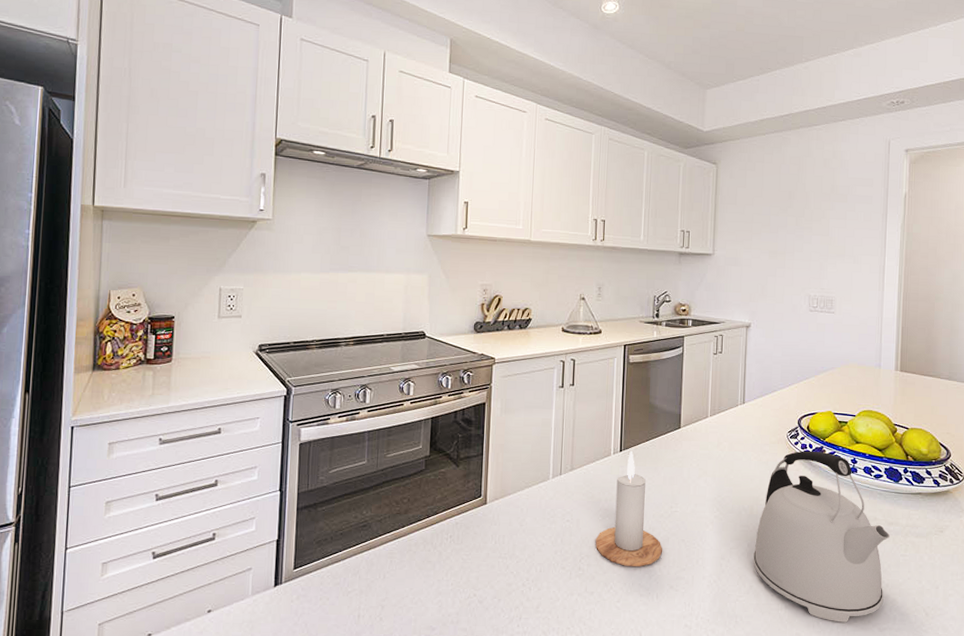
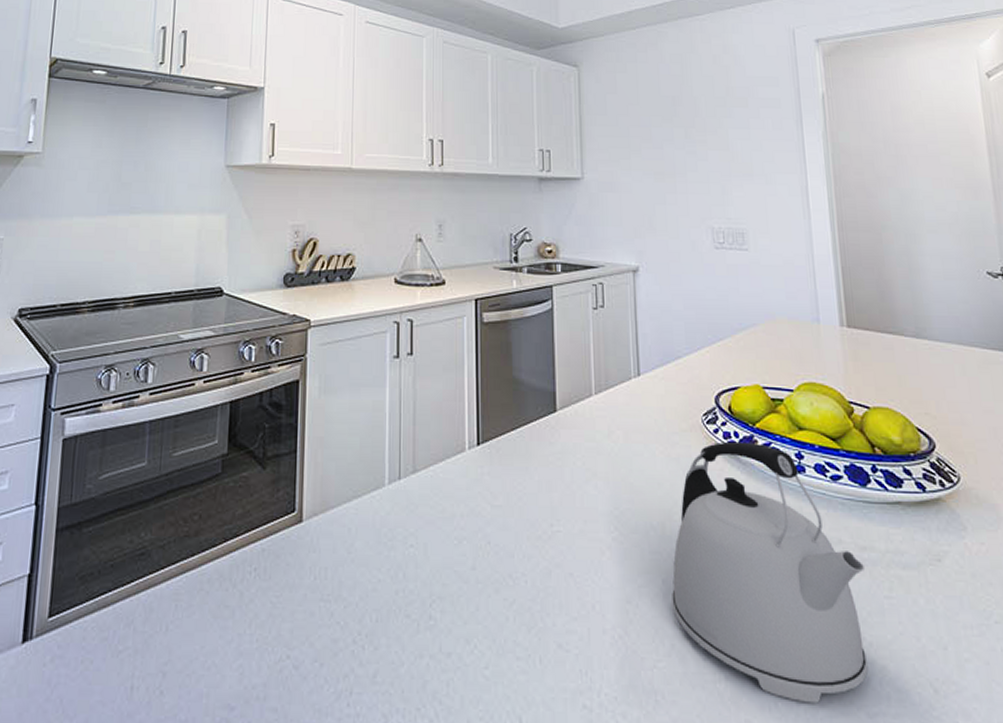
candle: present [595,450,663,566] -> none [450,444,545,614]

